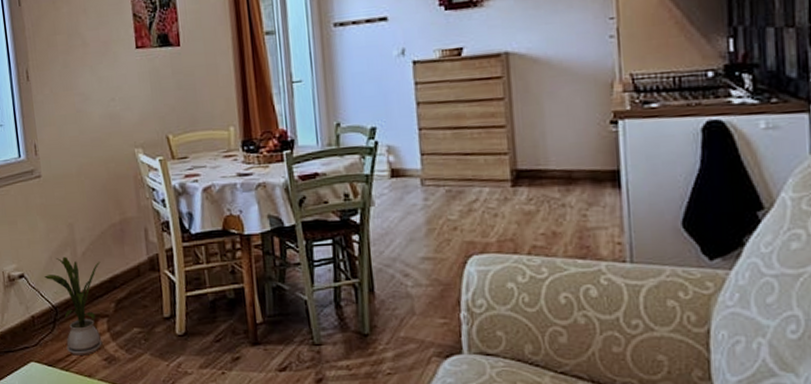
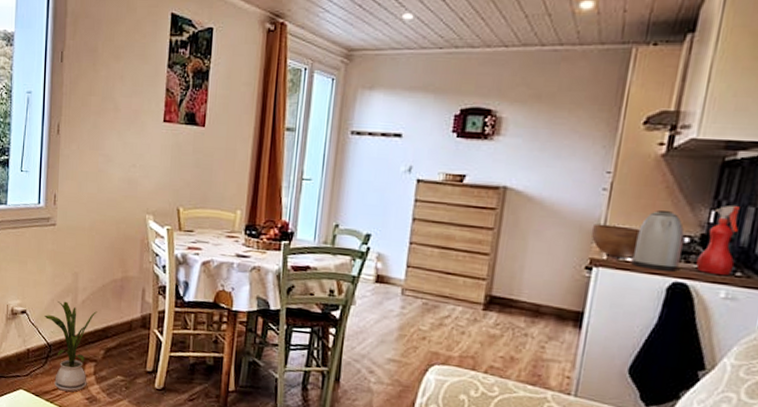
bowl: none [607,71,660,107] -> present [591,223,640,259]
kettle: none [656,47,709,113] -> present [631,210,685,273]
spray bottle: none [726,29,768,106] -> present [695,206,740,276]

